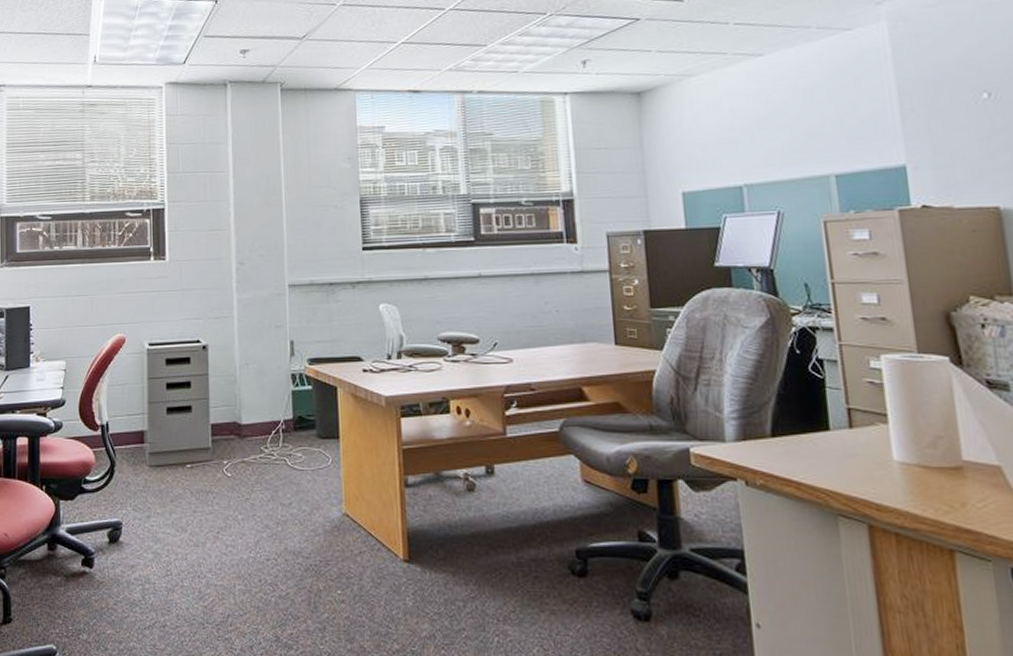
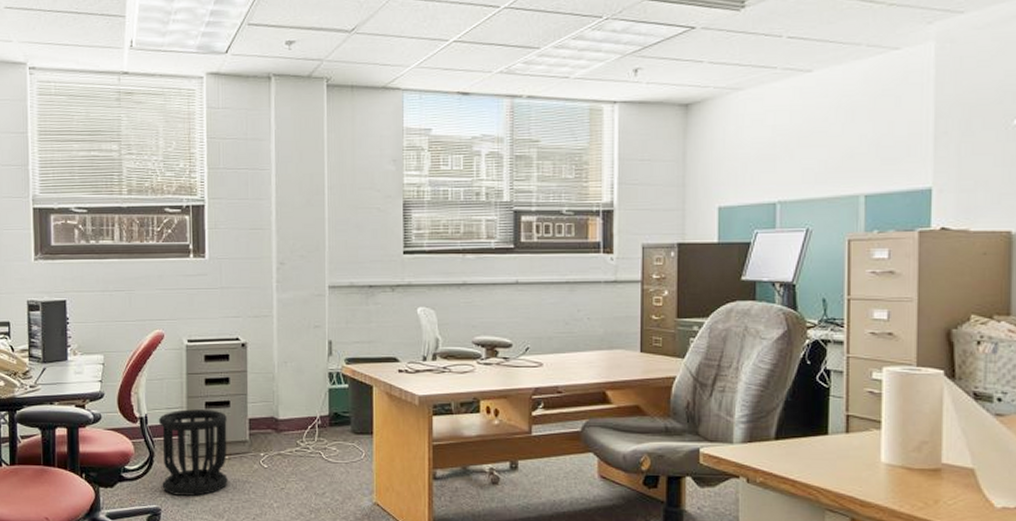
wastebasket: none [119,415,192,508] -> present [158,409,229,496]

